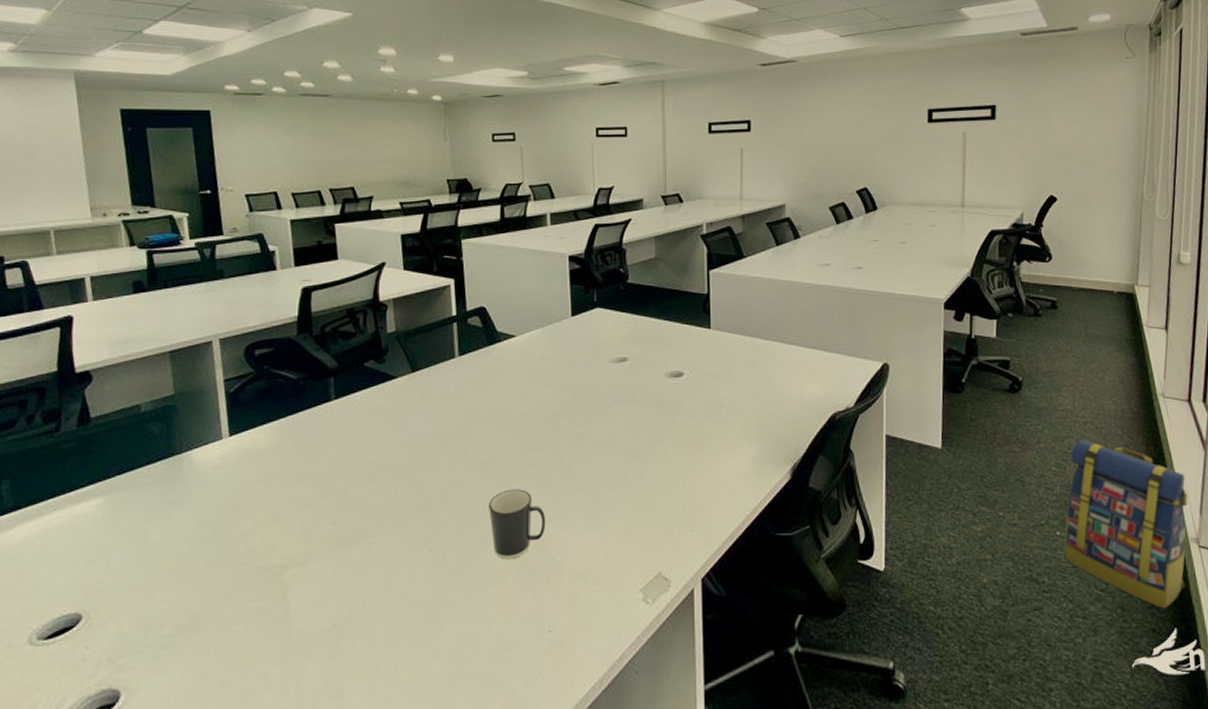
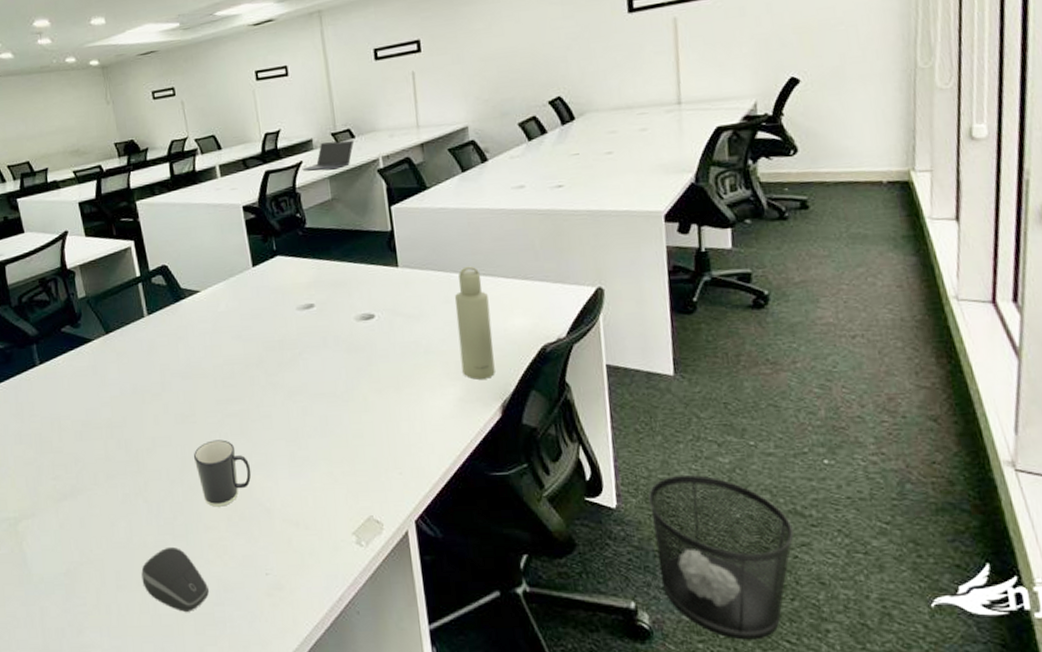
computer mouse: none [416,600,487,671] -> present [141,546,209,612]
laptop: none [631,204,681,230] -> present [303,140,354,171]
bottle: none [758,334,790,442] -> present [454,266,495,380]
waste bin: none [912,541,1029,699] -> present [648,474,794,640]
backpack: present [1065,440,1188,609] -> none [834,355,998,542]

